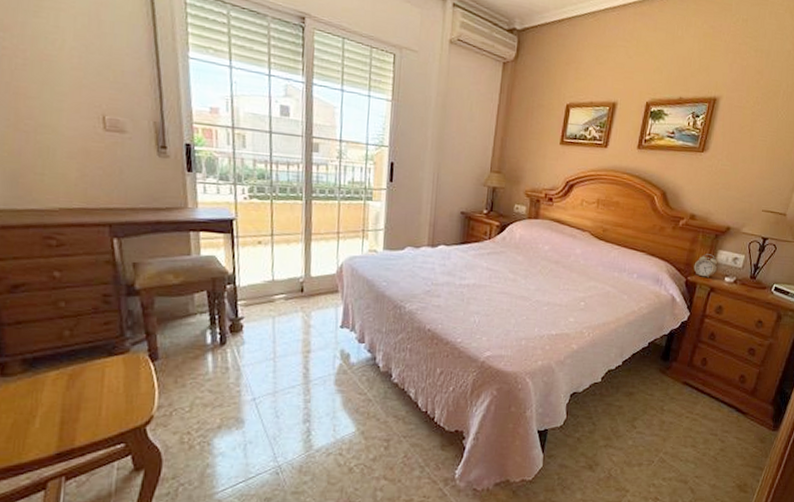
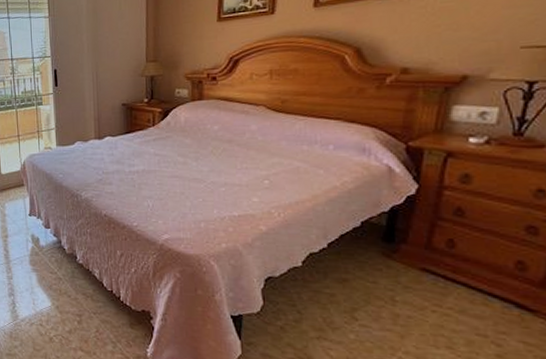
alarm clock: present [694,254,718,279] -> none [416,112,454,142]

